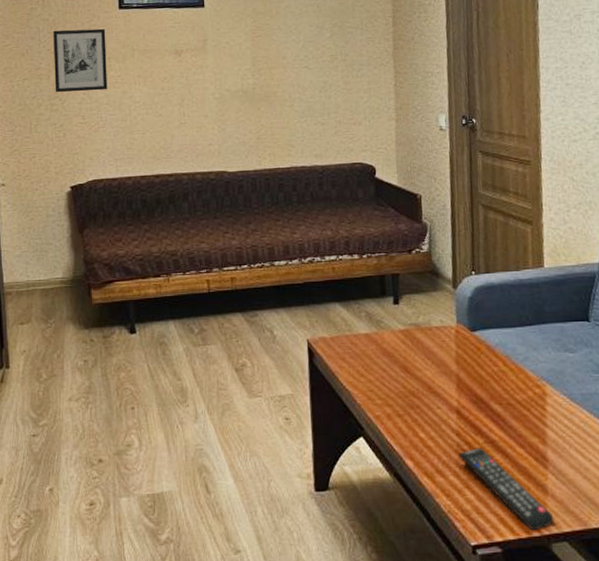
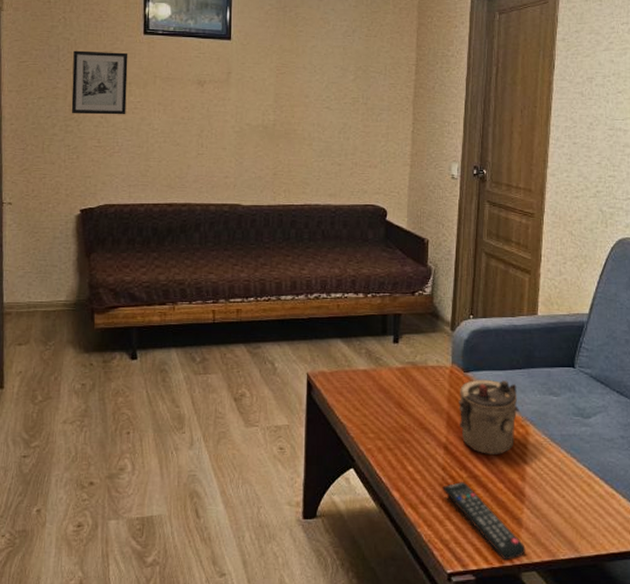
teapot: none [468,337,534,418] -> present [459,379,519,454]

